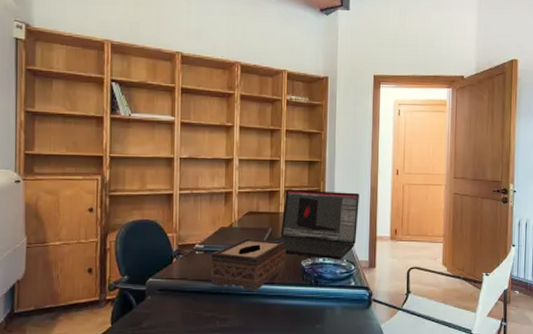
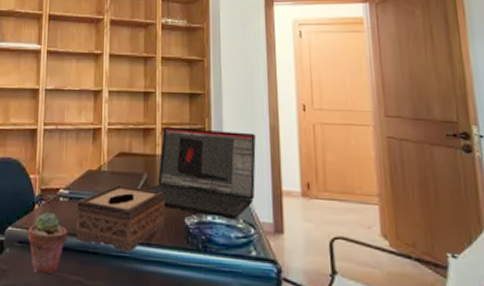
potted succulent: none [167,263,204,314] -> present [27,211,68,275]

